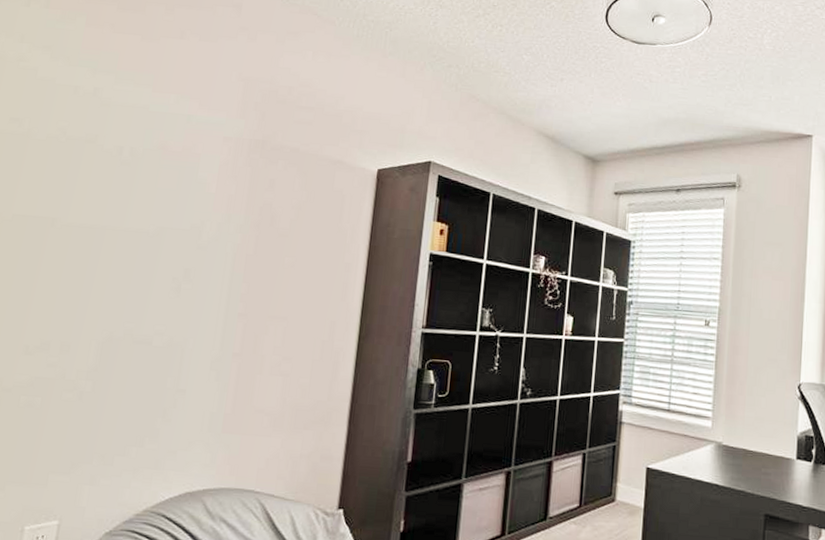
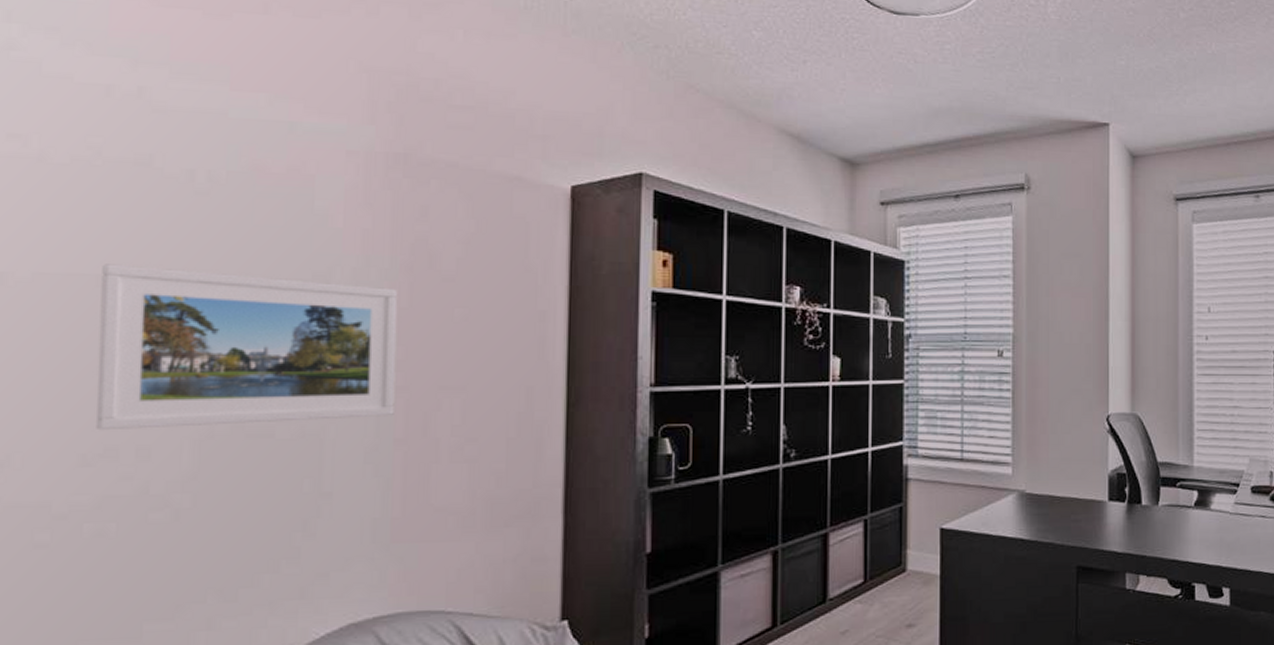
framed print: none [38,210,248,336] -> present [96,264,398,431]

